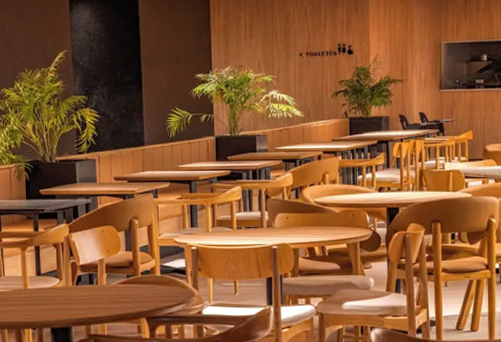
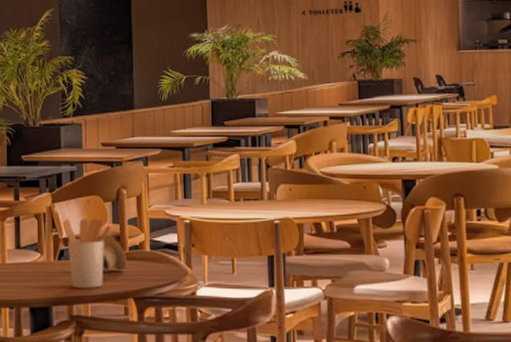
utensil holder: none [80,246,124,310] -> present [63,218,111,288]
cup: none [113,261,140,295] -> present [99,234,128,272]

